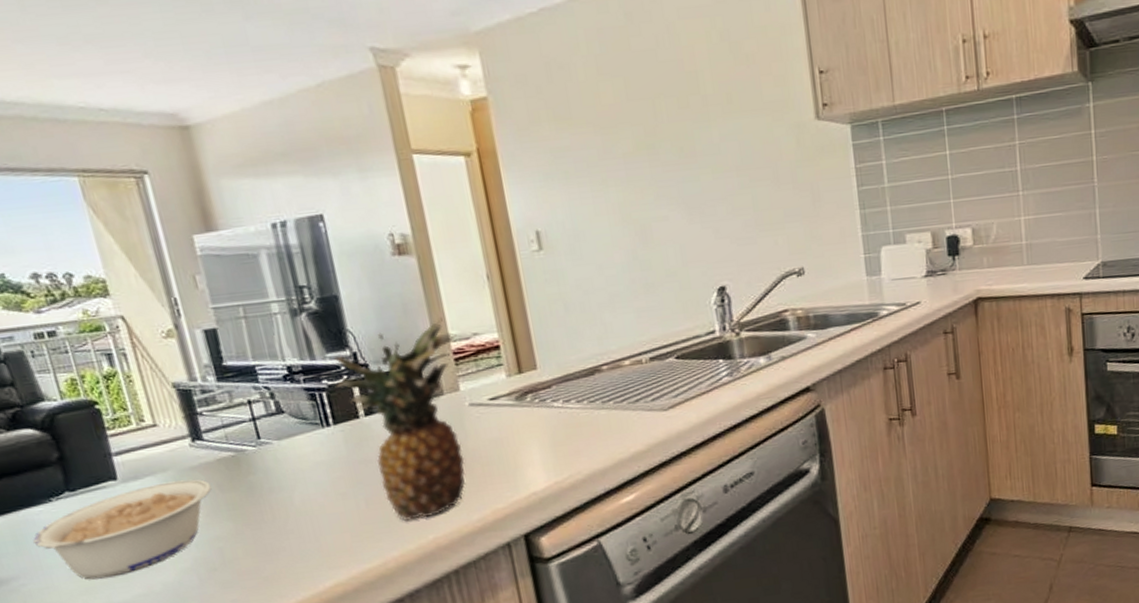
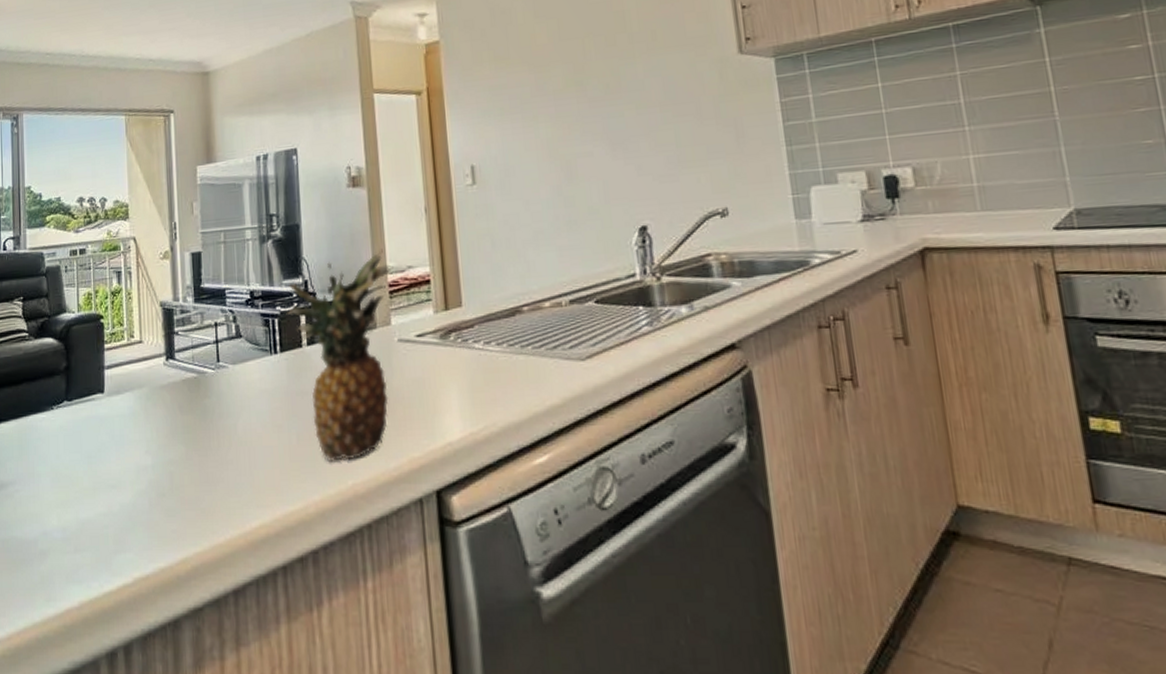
legume: present [33,479,212,580] -> none [33,398,174,493]

